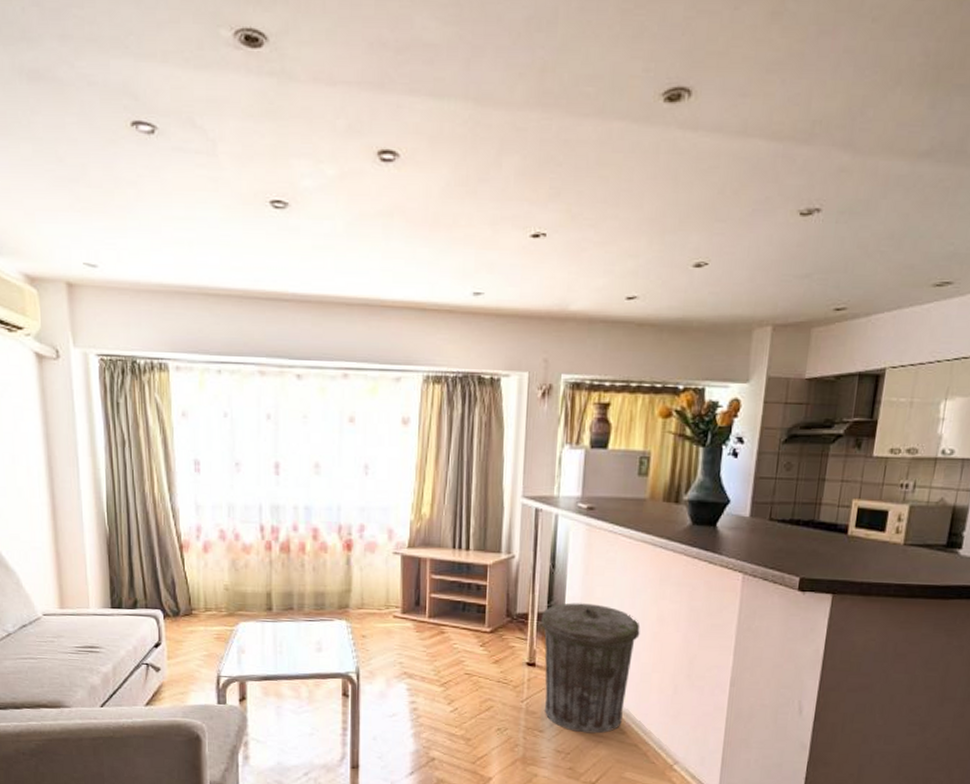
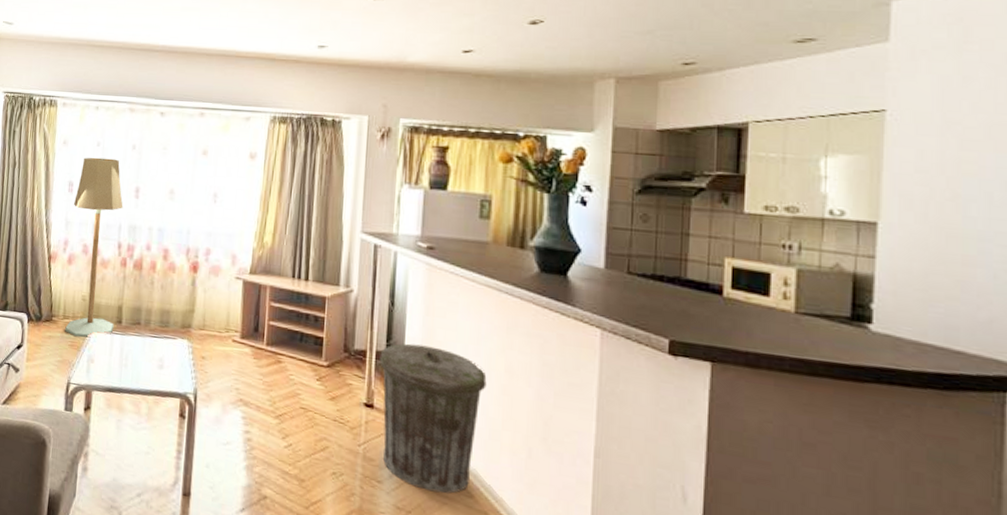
floor lamp: none [203,430,264,629] -> present [65,157,123,338]

